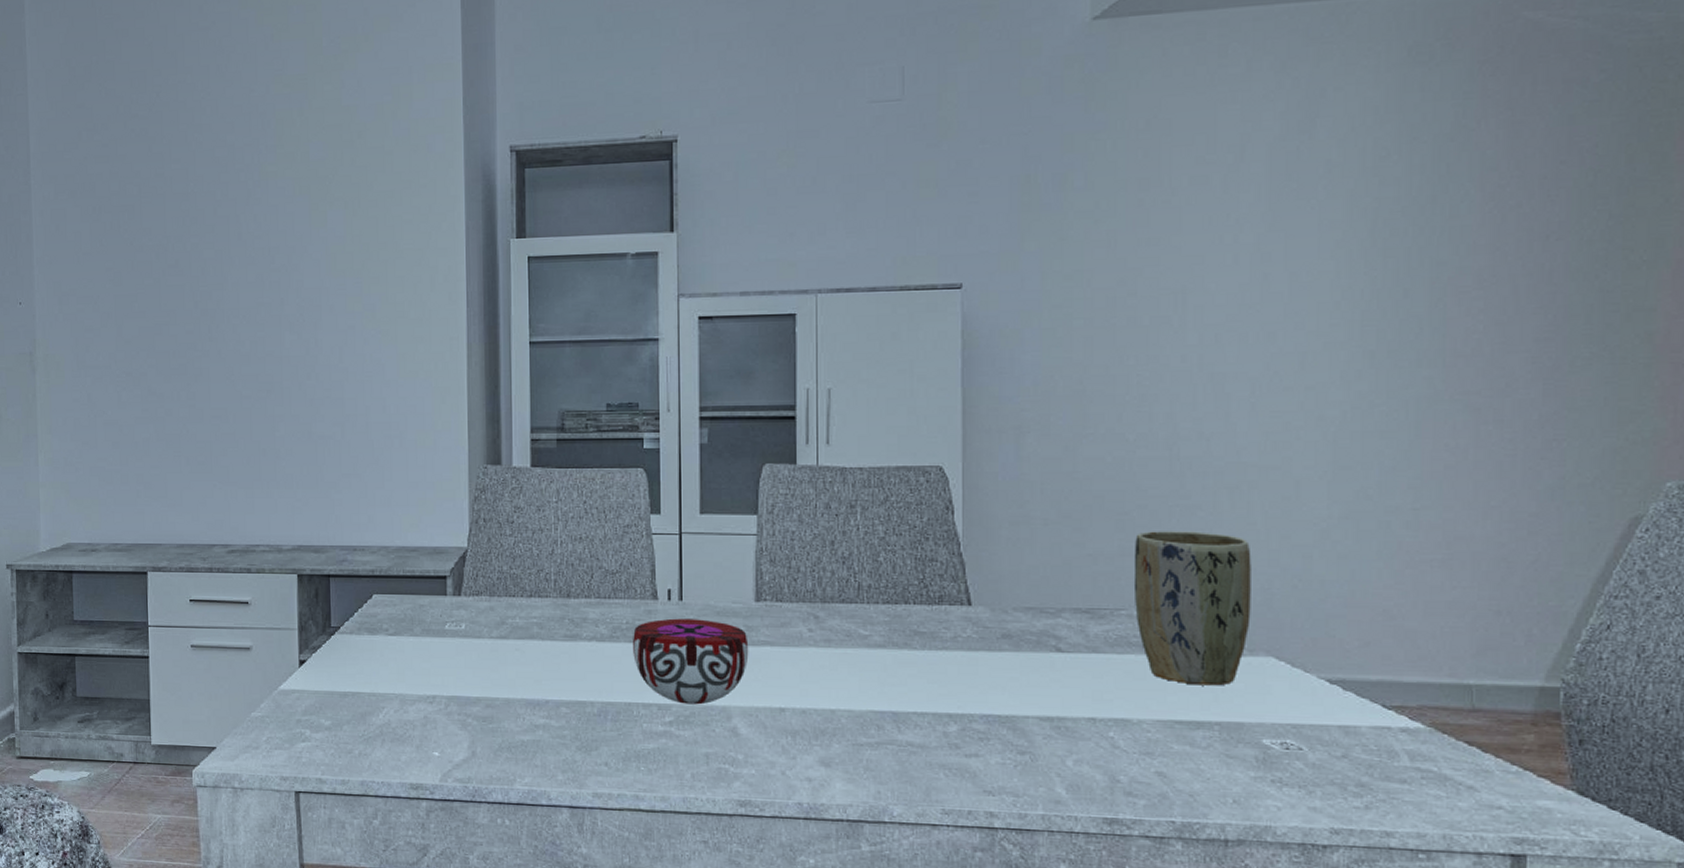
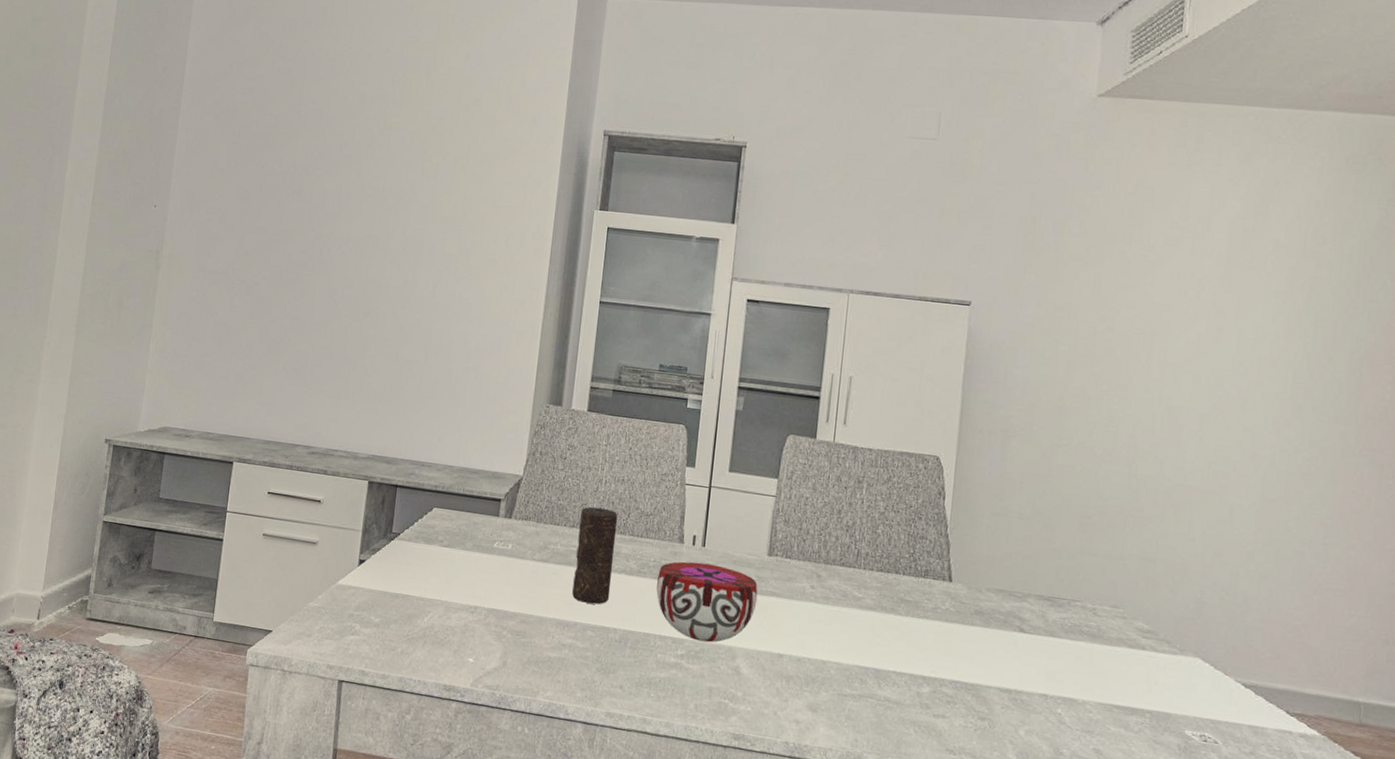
candle: none [538,571,582,678] -> present [572,507,618,605]
plant pot: present [1133,531,1251,686] -> none [1089,535,1189,678]

